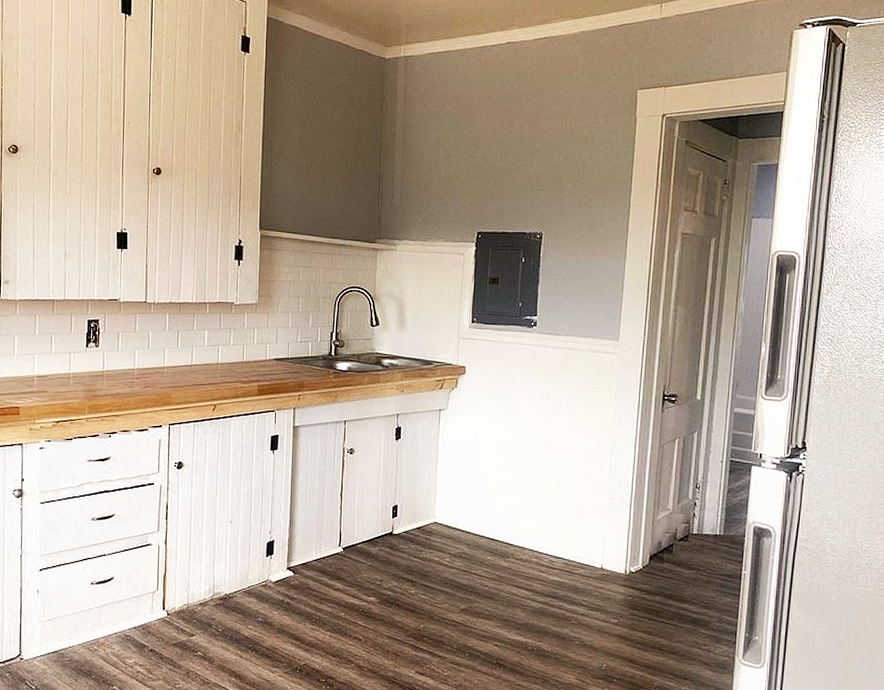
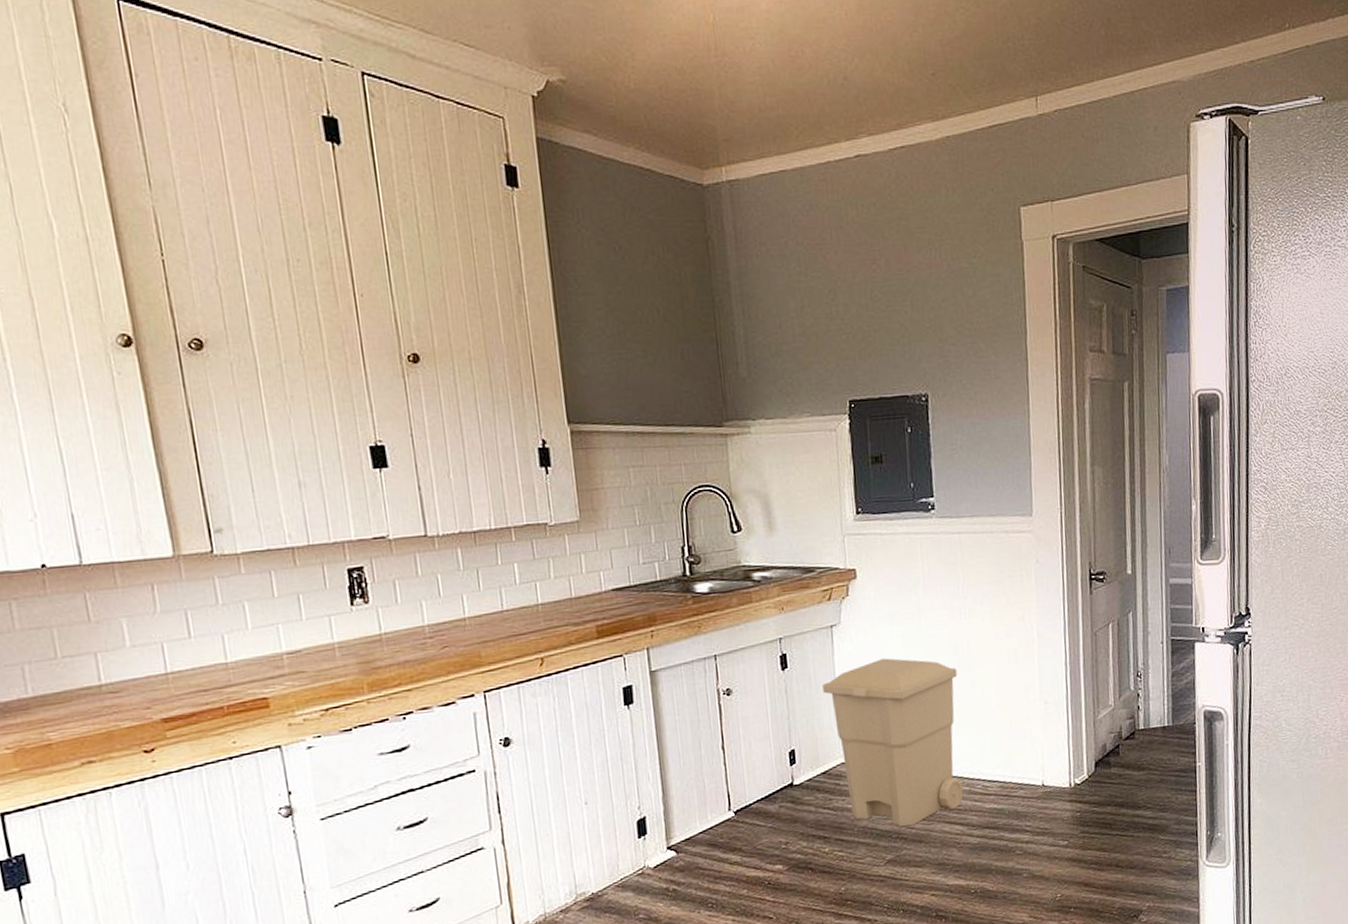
recycling bin: none [427,442,539,584] -> present [823,658,963,827]

